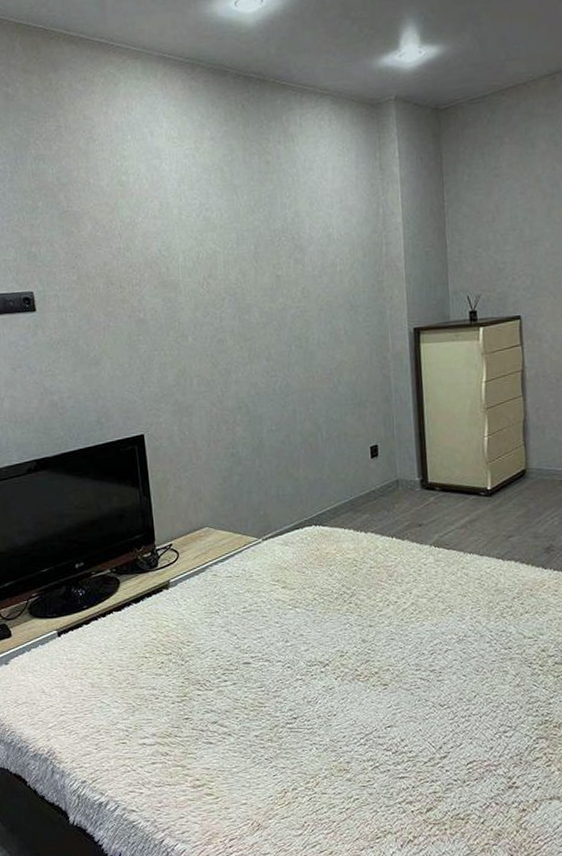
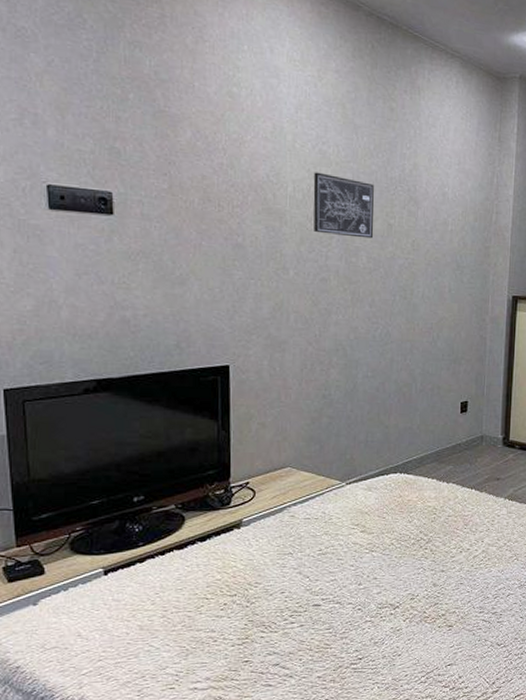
wall art: none [201,238,264,297] -> present [313,172,374,239]

